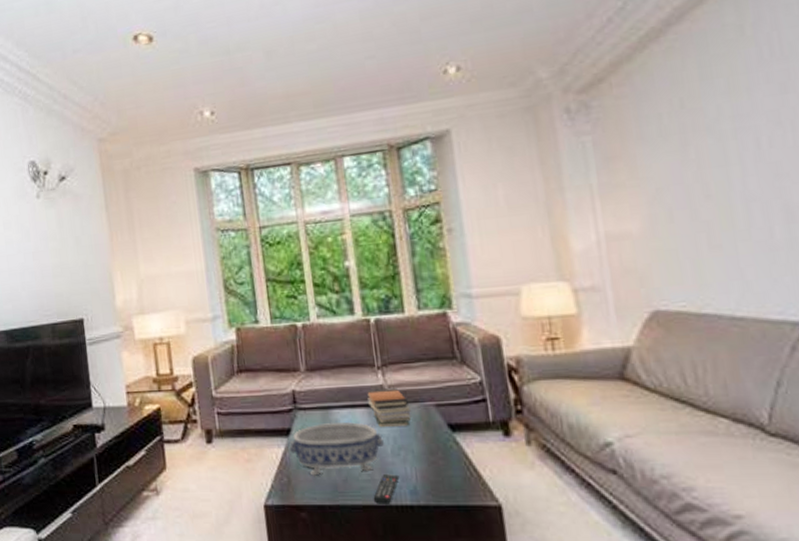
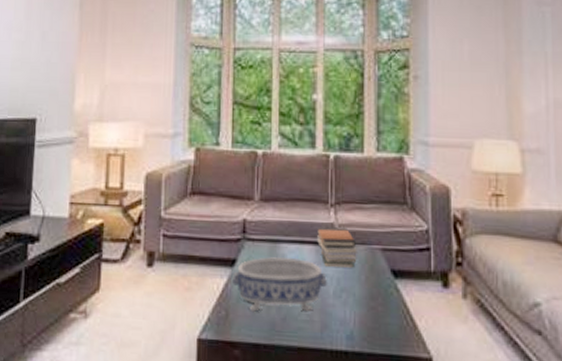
remote control: present [373,474,400,505] -> none [309,316,338,349]

